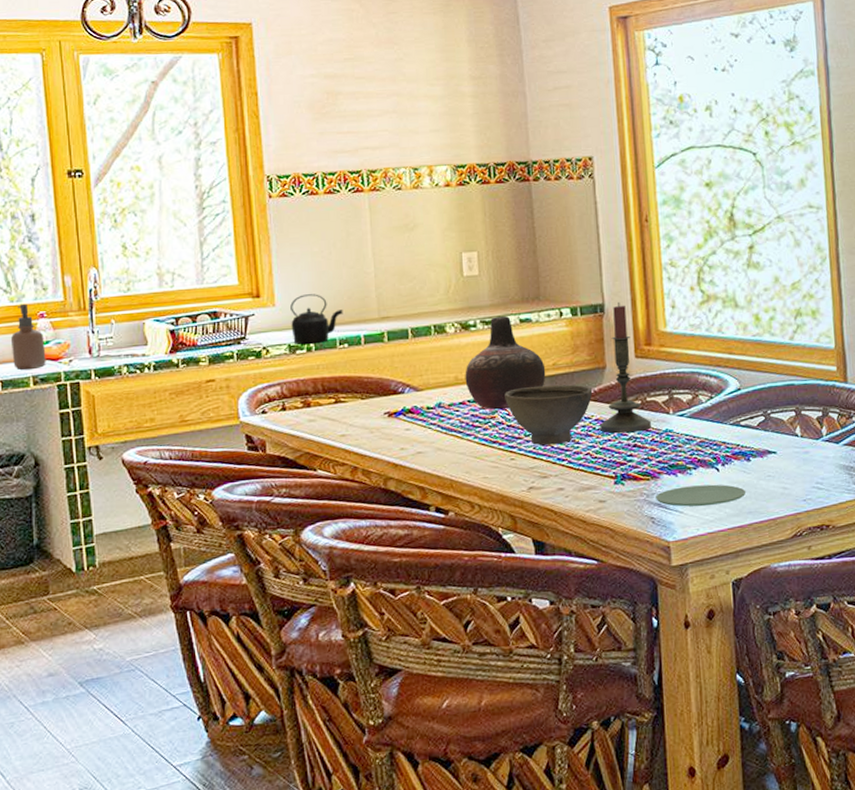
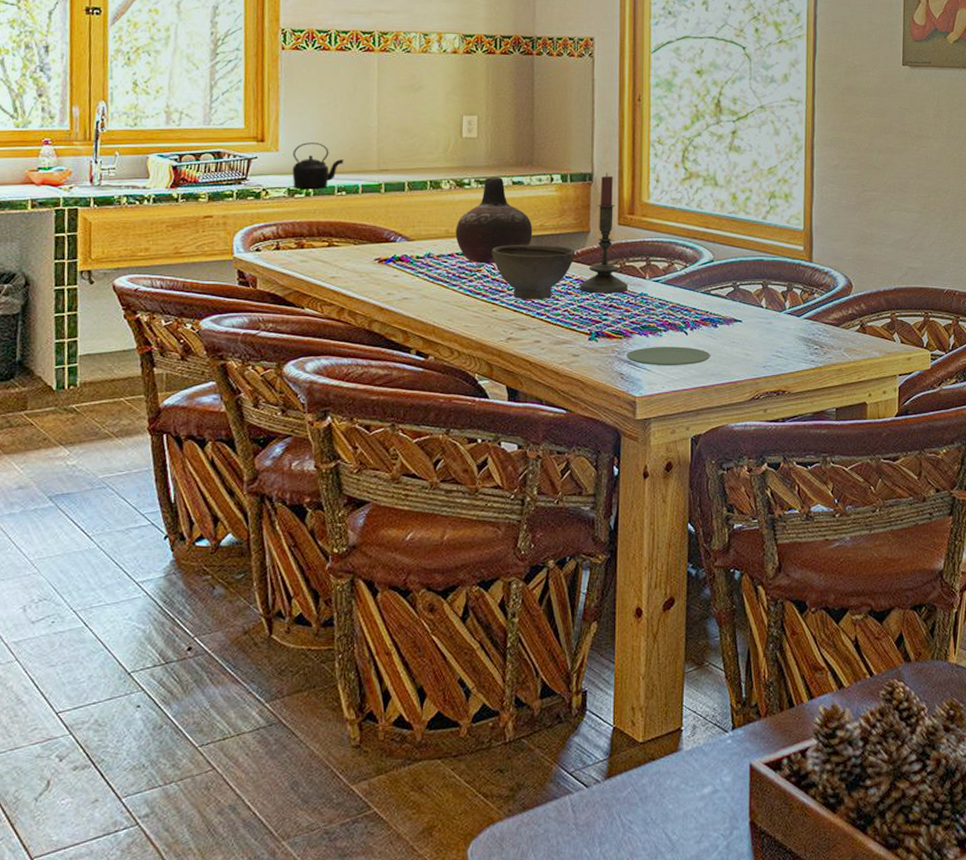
soap dispenser: present [10,303,46,371] -> none [12,130,47,194]

